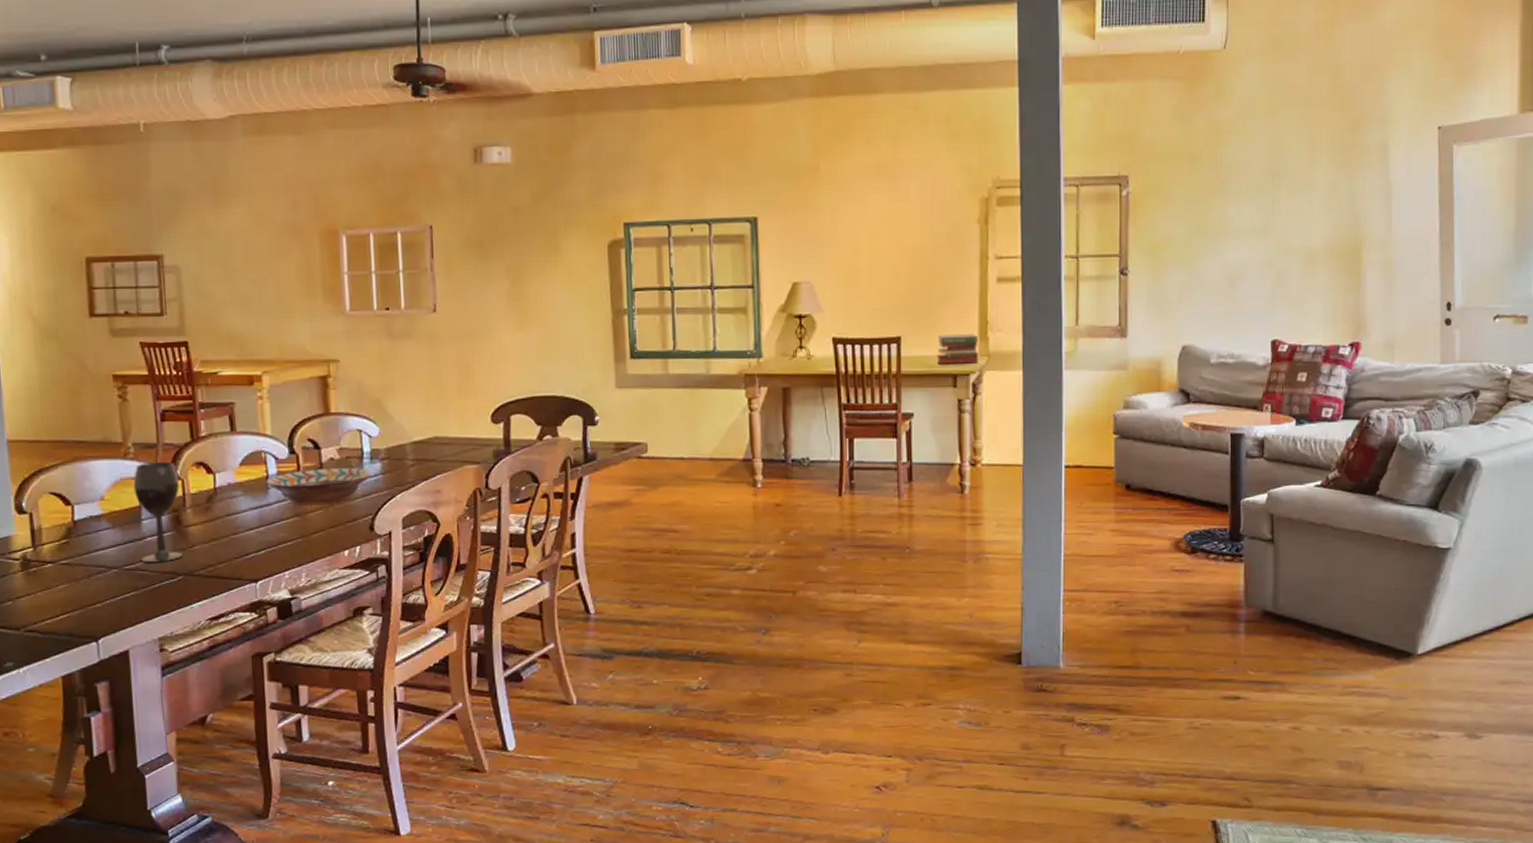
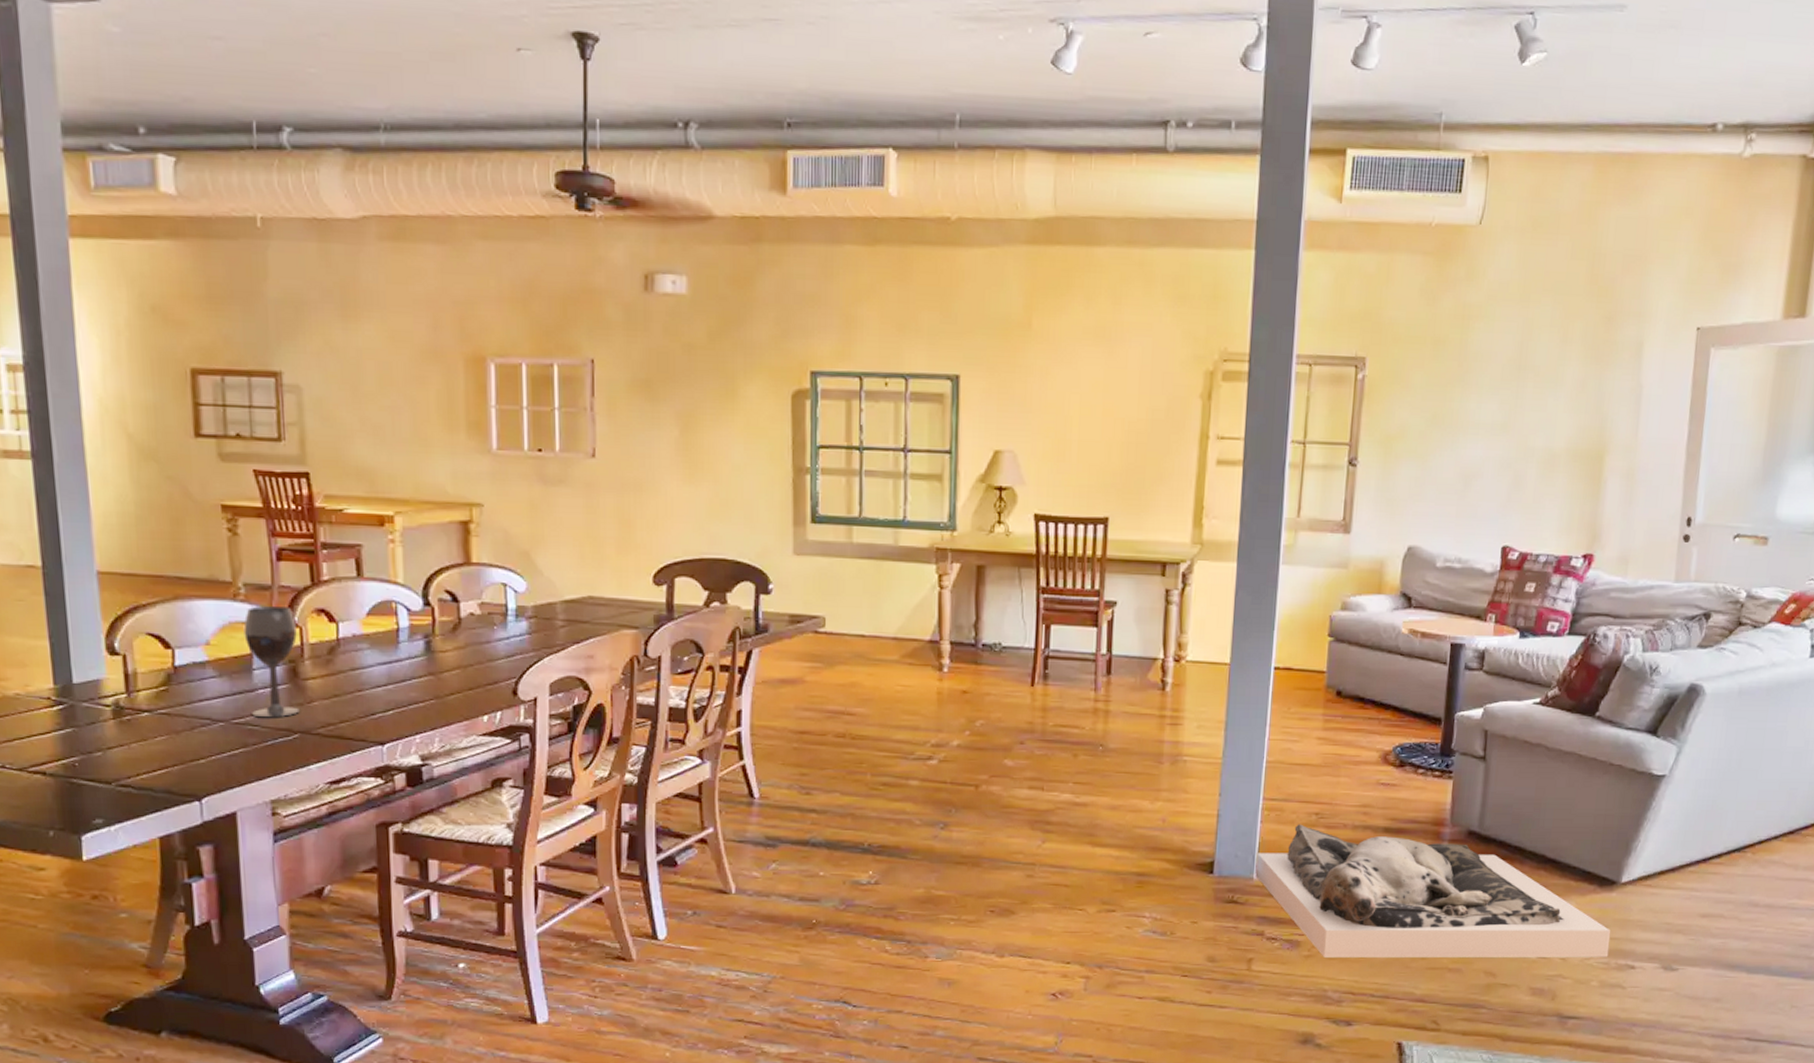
decorative bowl: present [266,467,371,506] -> none [396,623,516,664]
books: present [937,333,978,364] -> none [1146,517,1191,552]
dog bed: none [1061,612,1412,740] -> present [1256,824,1611,957]

